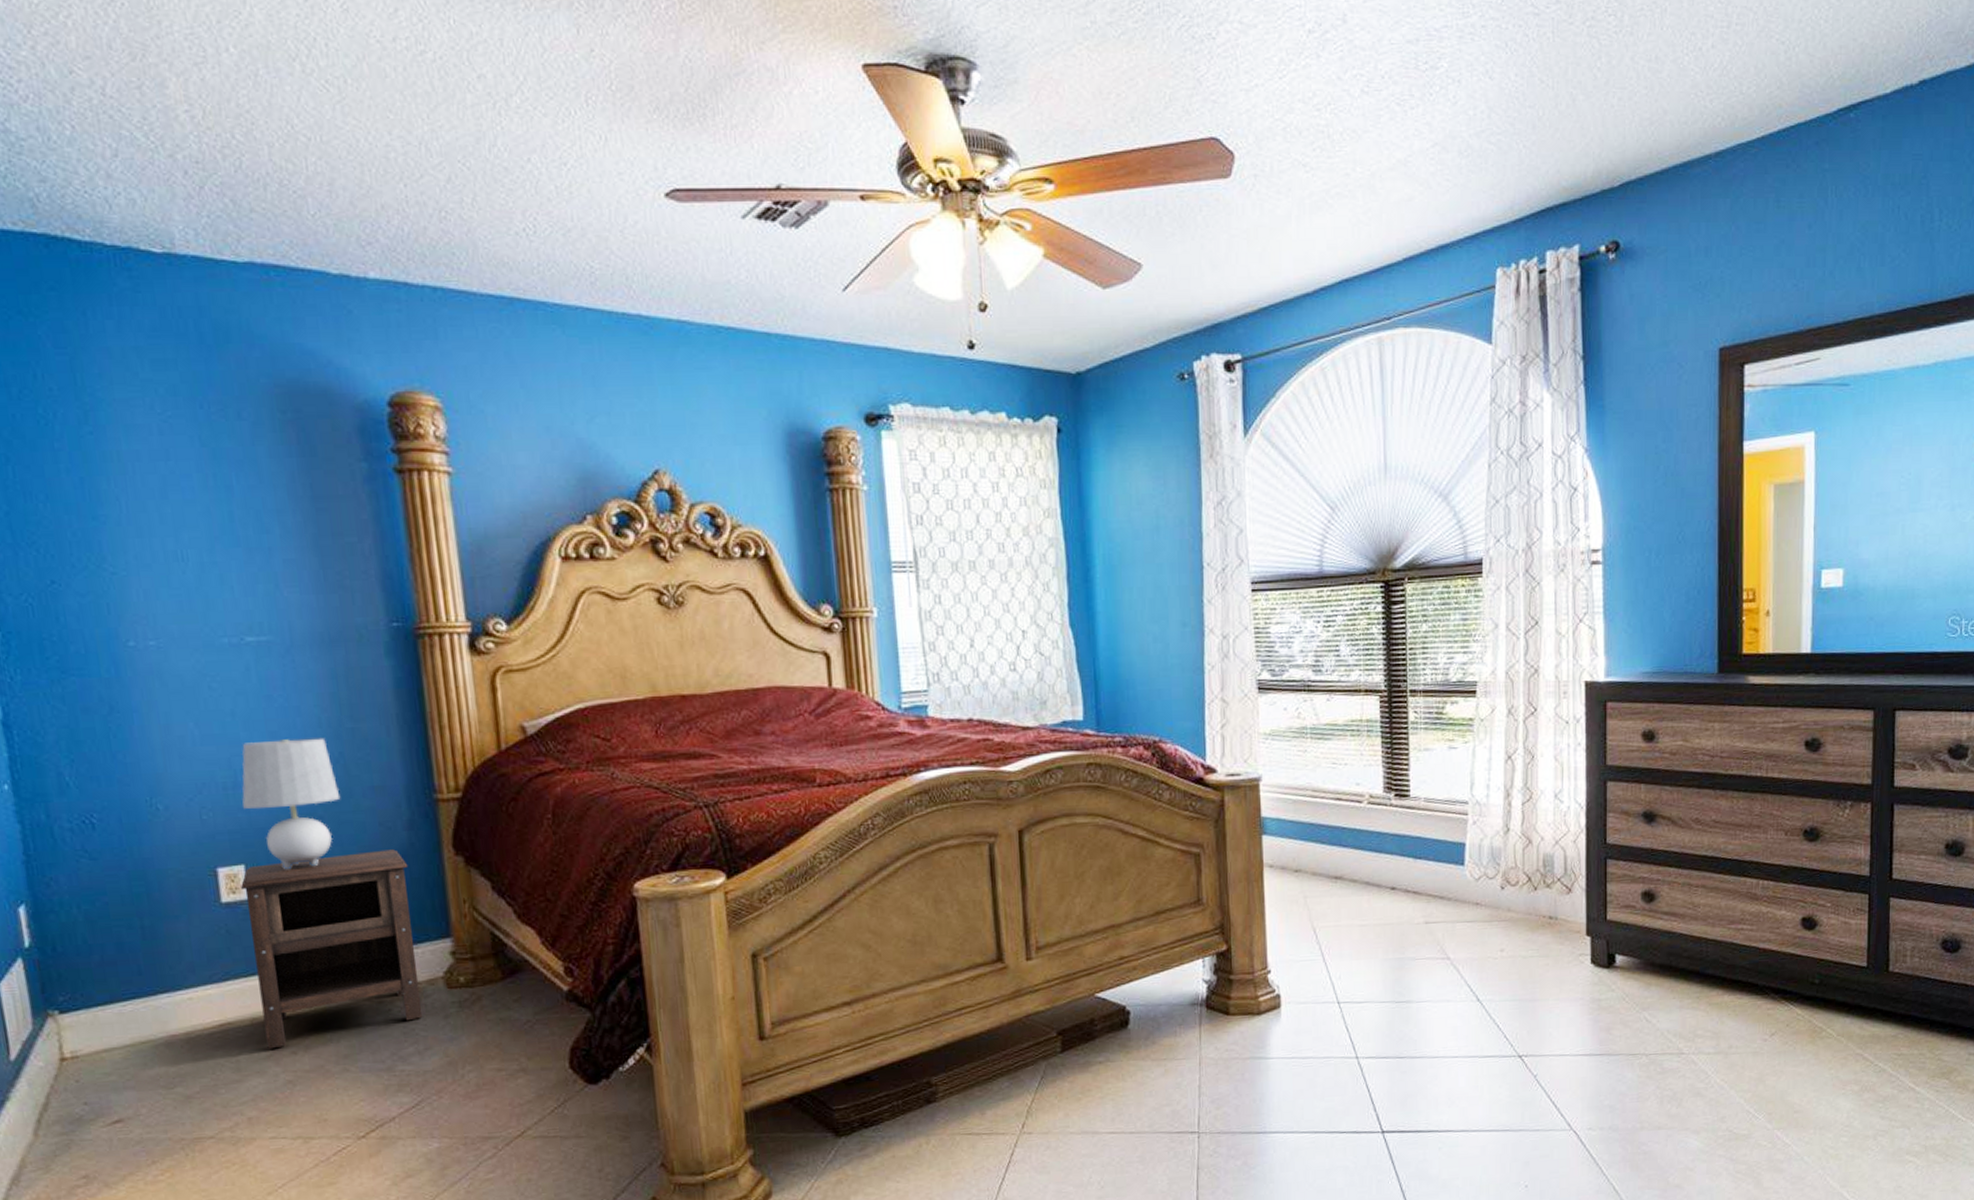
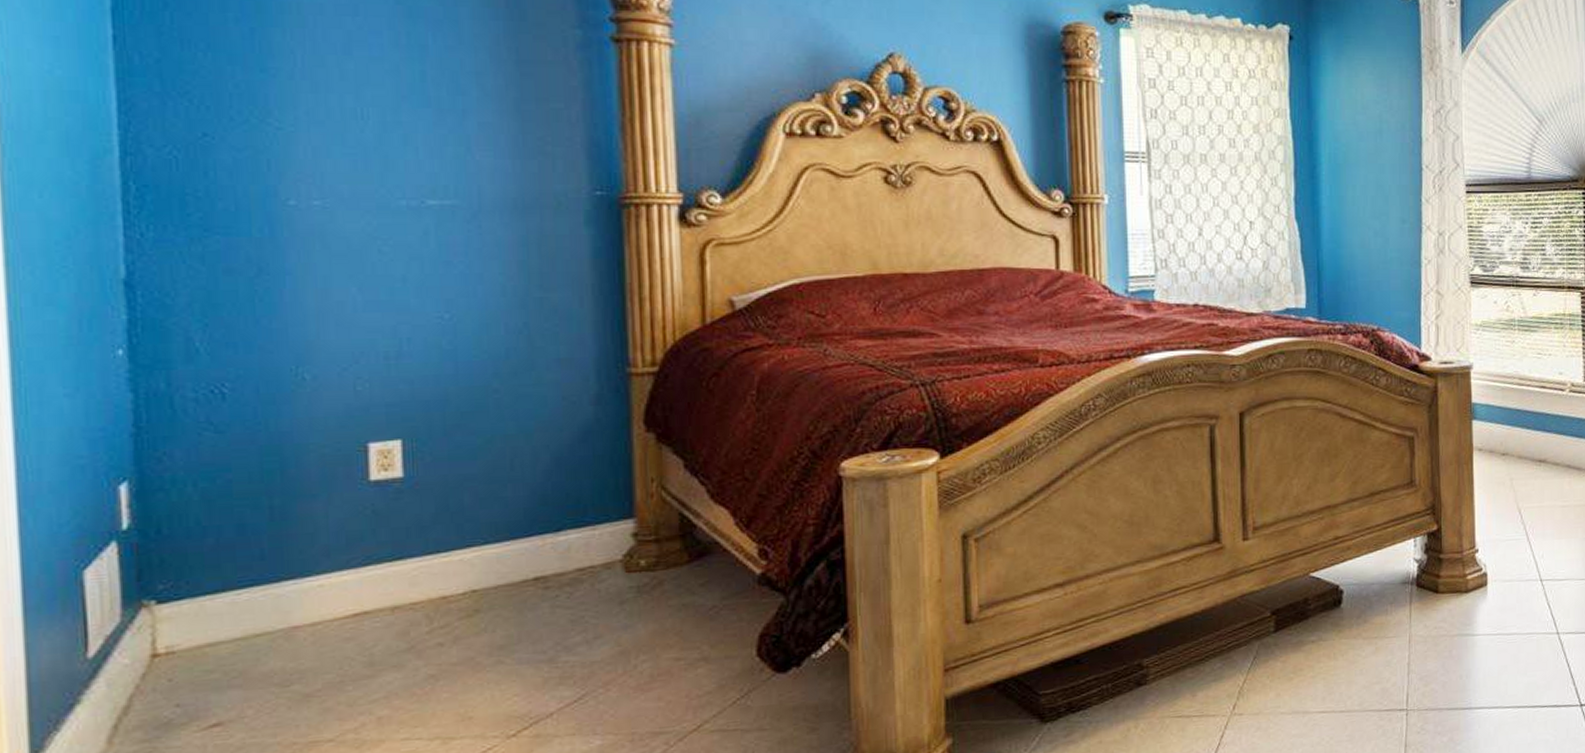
nightstand: present [241,849,423,1049] -> none [395,425,595,641]
table lamp: present [242,737,341,870] -> none [406,307,521,446]

